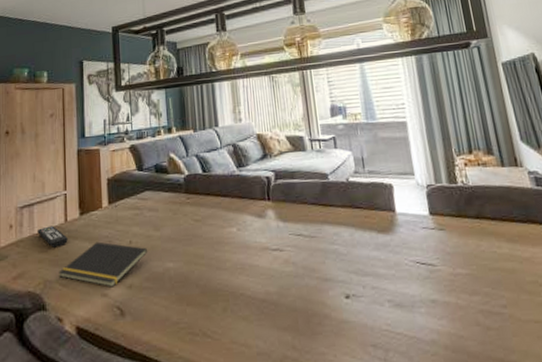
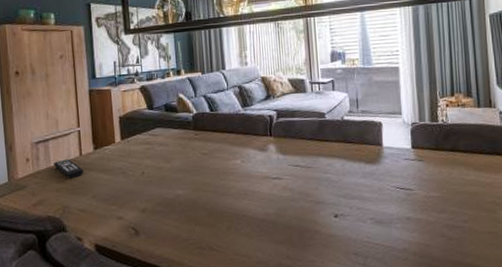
notepad: present [59,241,148,288] -> none [76,173,160,212]

